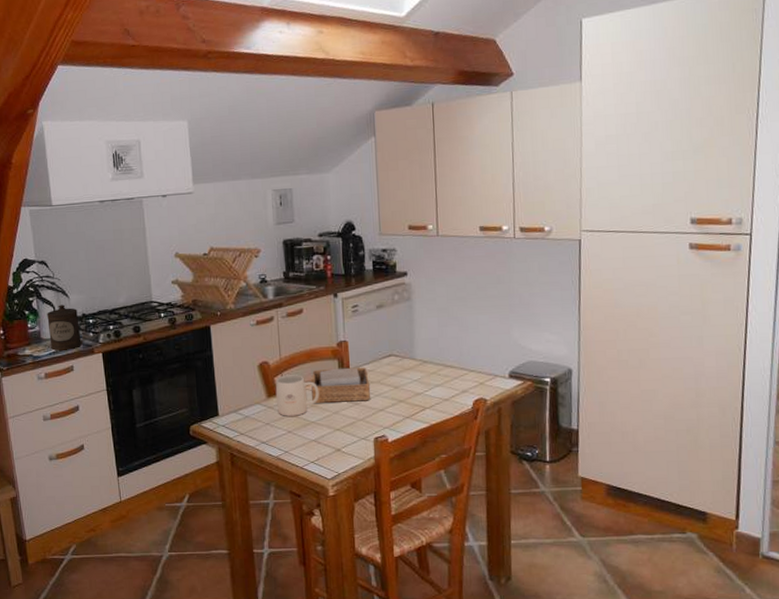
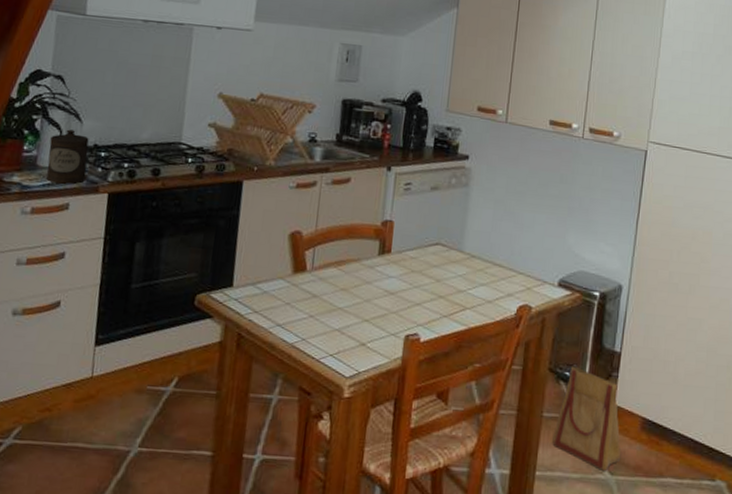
mug: present [275,374,319,416] -> none [302,249,353,299]
napkin holder: present [311,367,370,403] -> none [343,249,410,292]
shopping bag: none [522,447,590,534] -> present [552,366,621,471]

